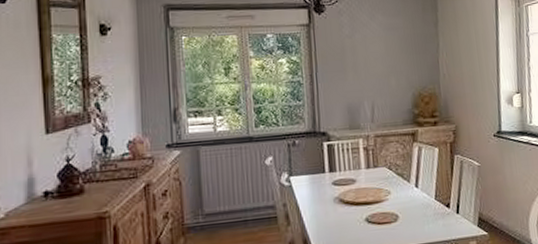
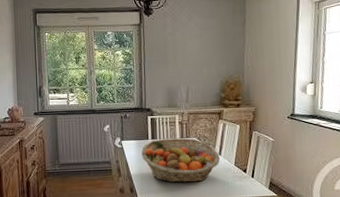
fruit basket: none [316,168,418,228] -> present [141,138,221,183]

